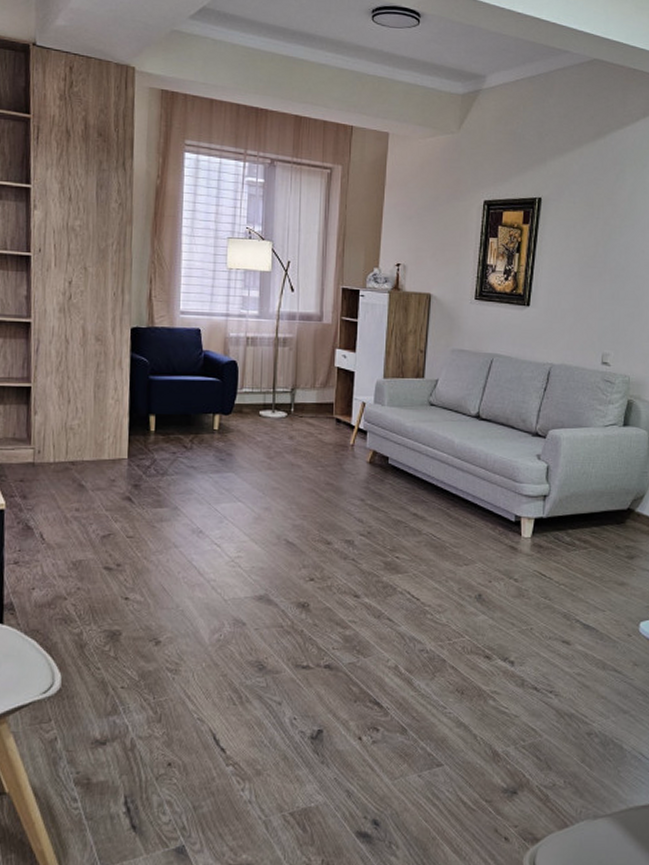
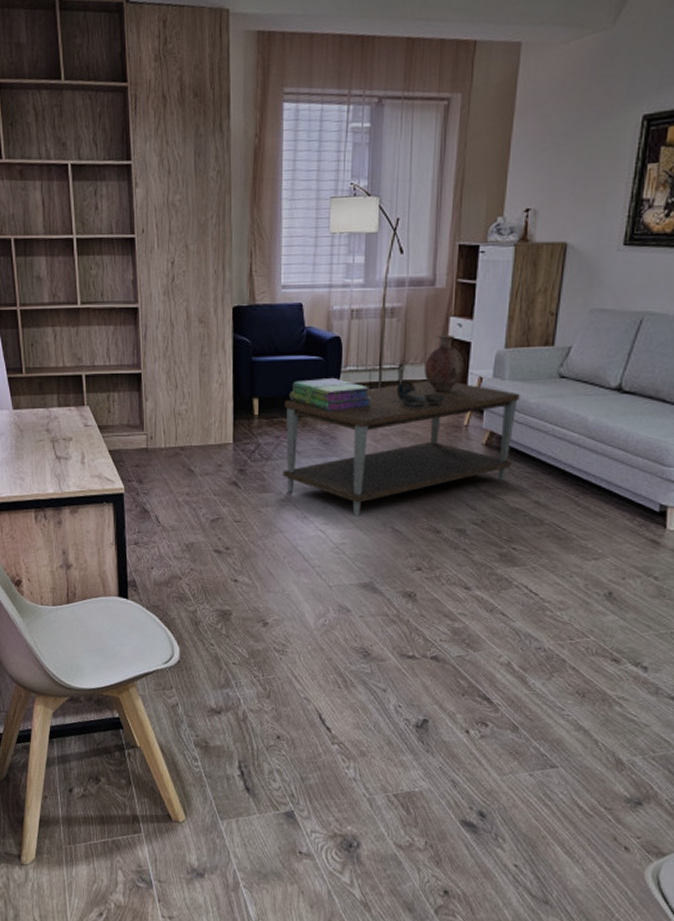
coffee table: none [178,404,398,530] -> present [282,381,520,516]
stack of books: none [186,398,266,430] -> present [289,377,372,411]
decorative bowl: none [289,402,335,430] -> present [396,380,447,410]
vase: none [314,364,349,414] -> present [425,334,464,392]

